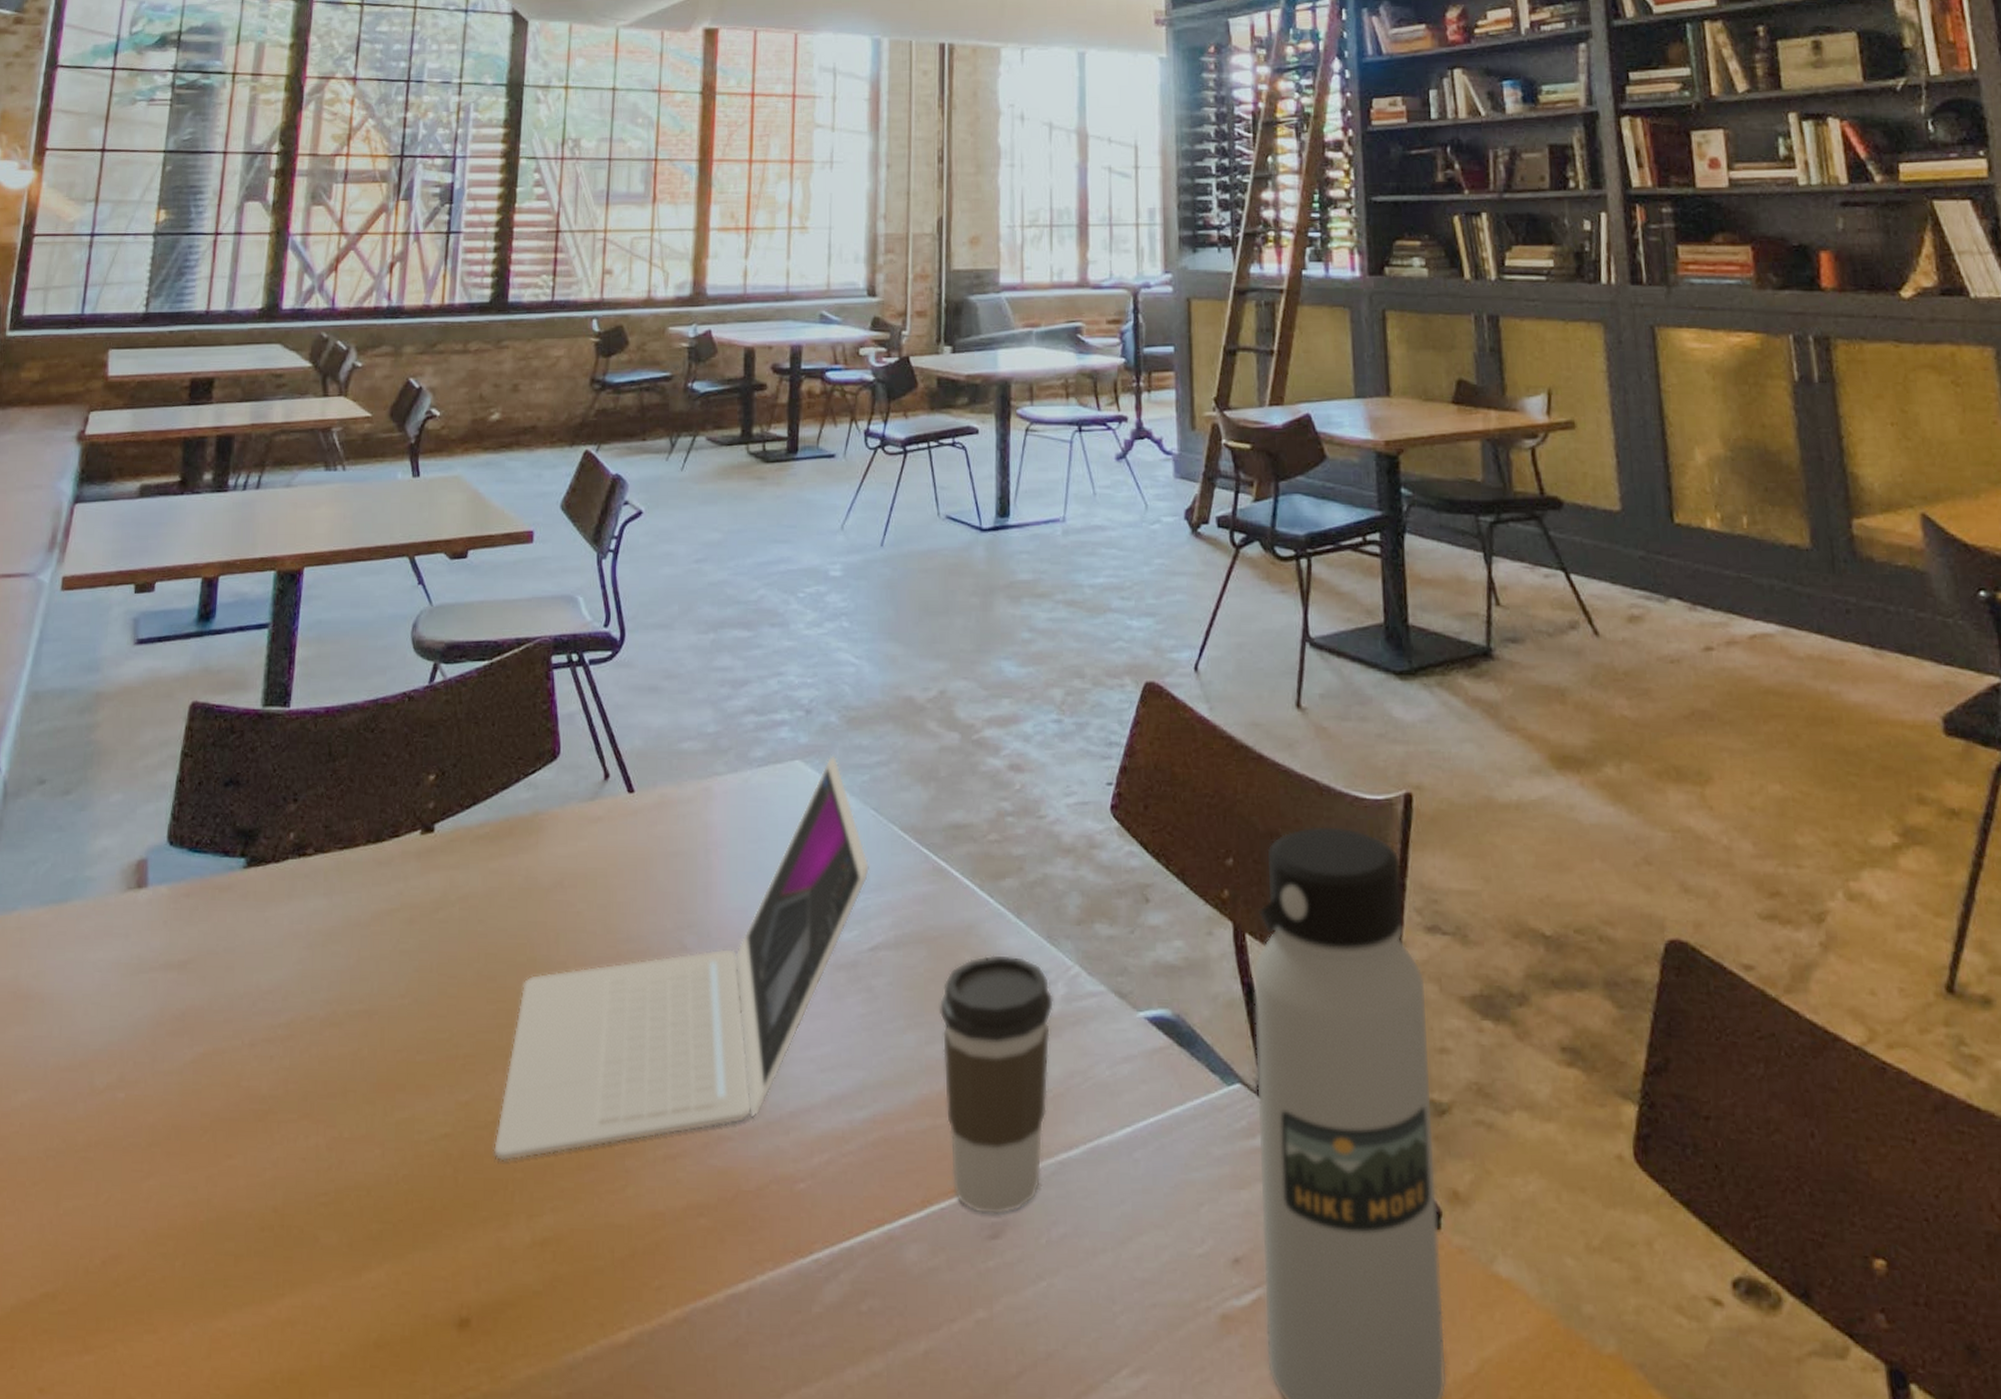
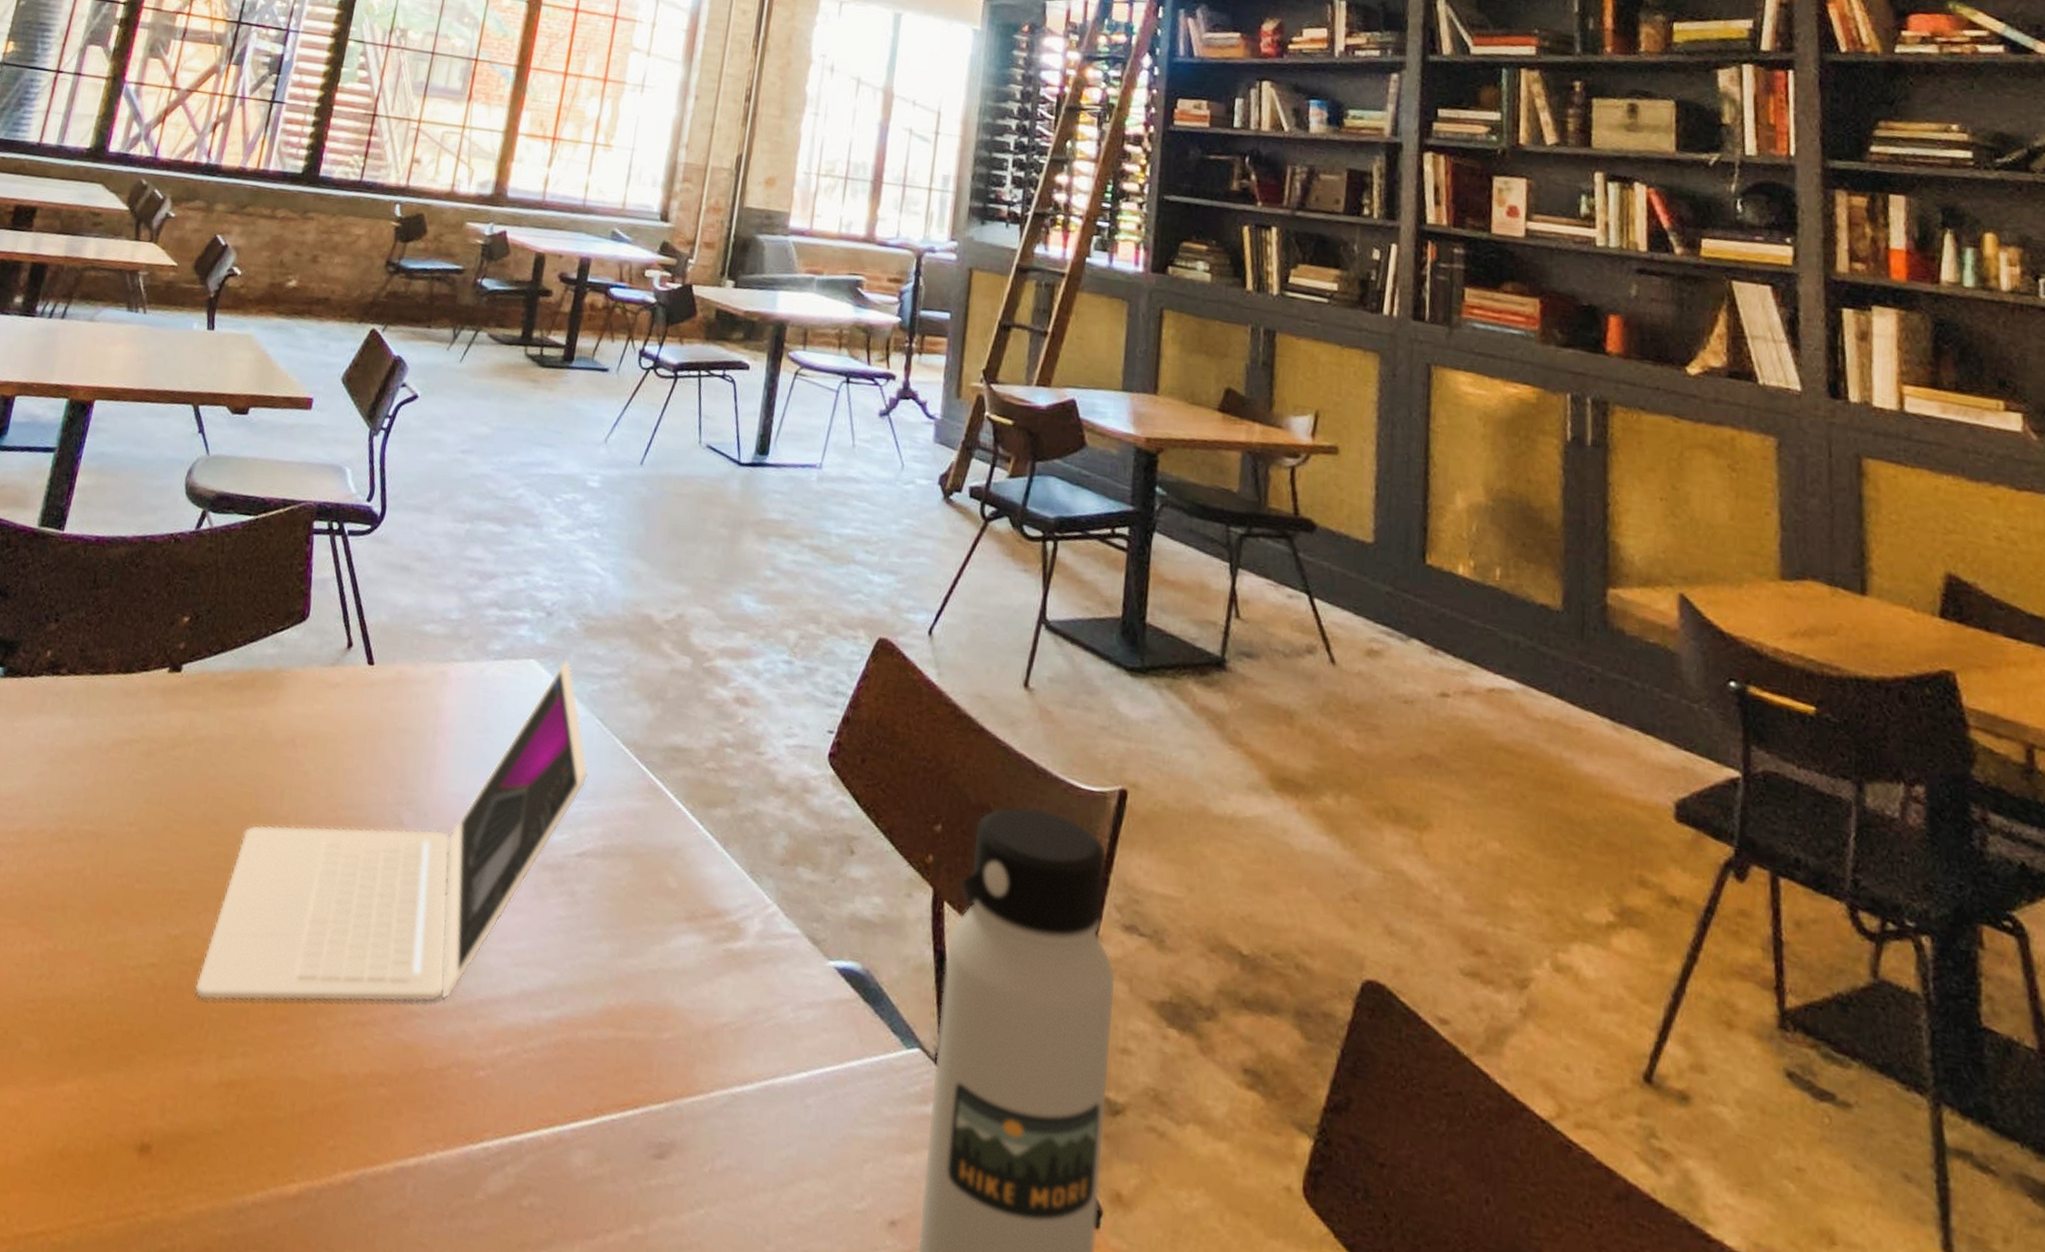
coffee cup: present [938,955,1053,1216] -> none [626,879,748,1137]

